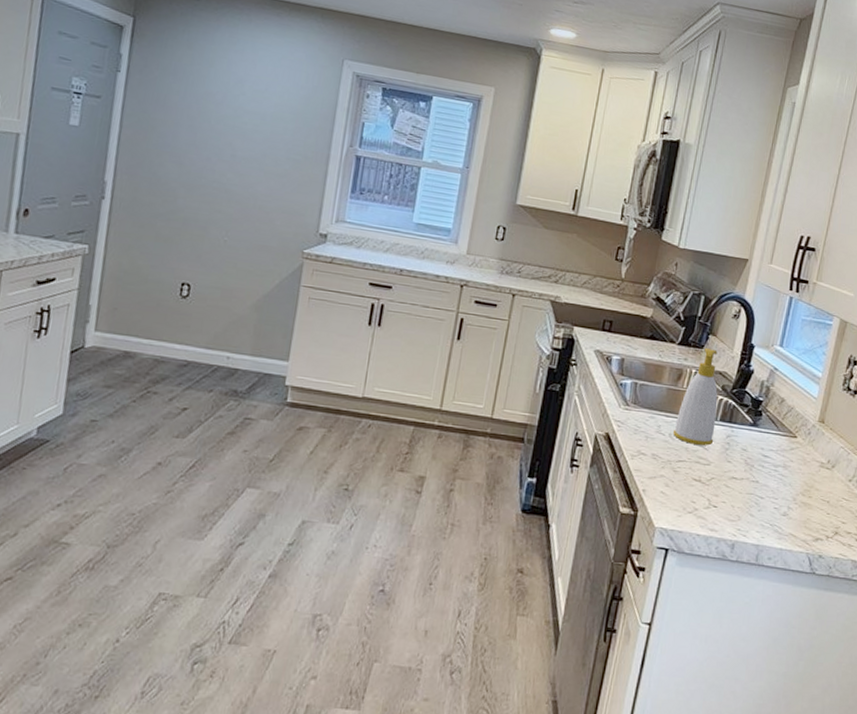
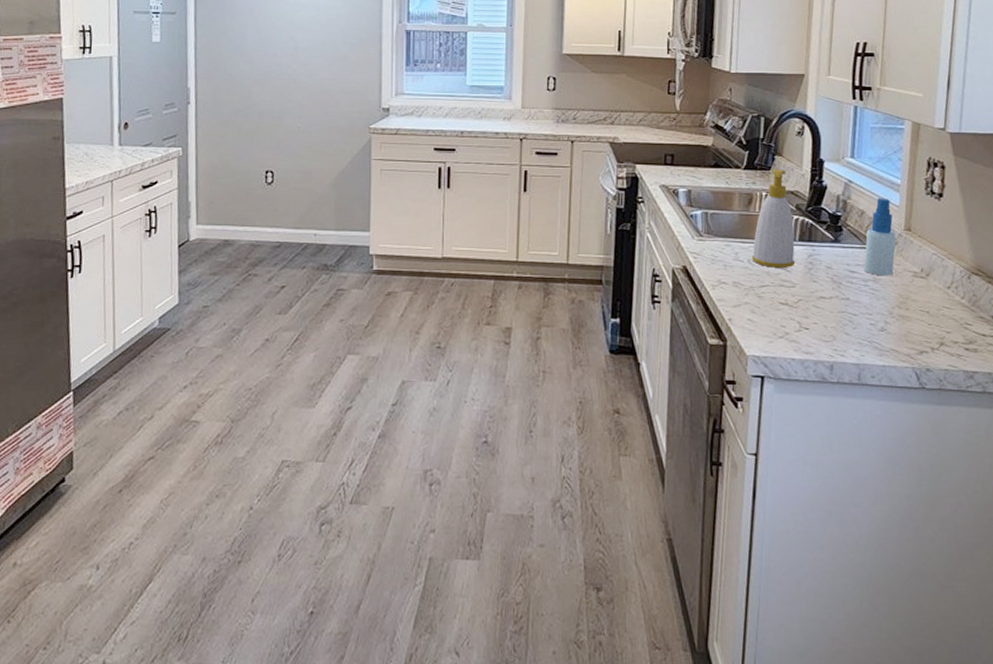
spray bottle: none [777,388,810,464] -> present [864,198,896,276]

